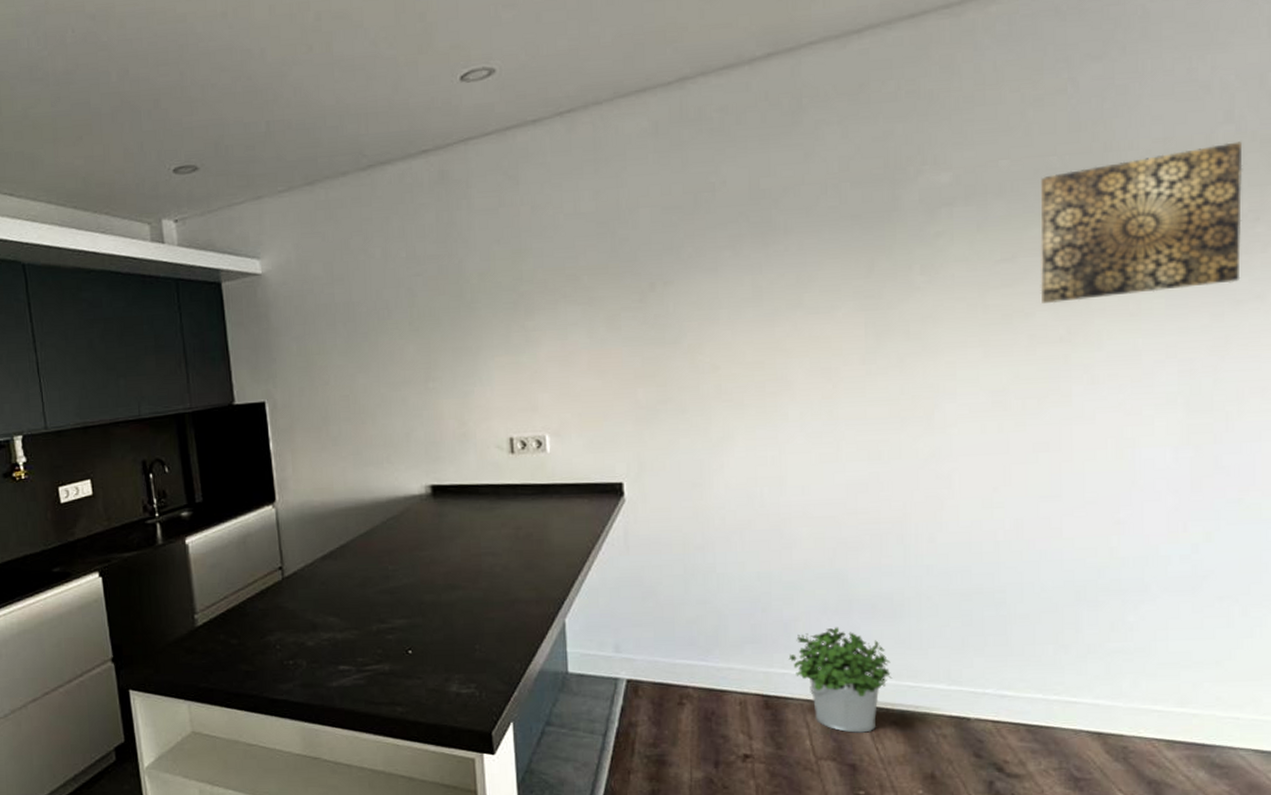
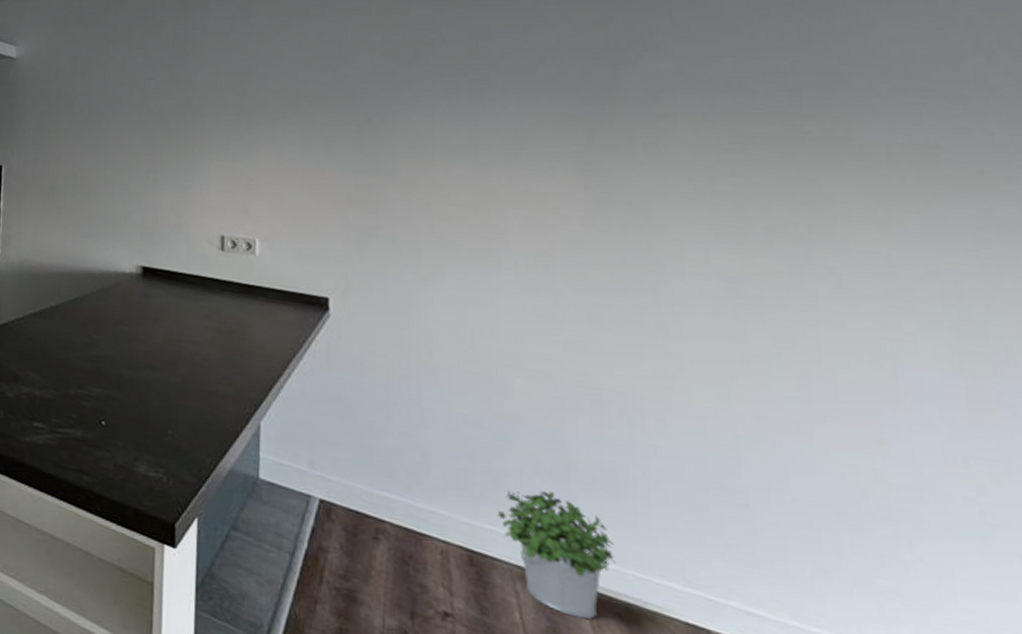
wall art: present [1040,141,1243,304] -> none [770,73,1008,211]

